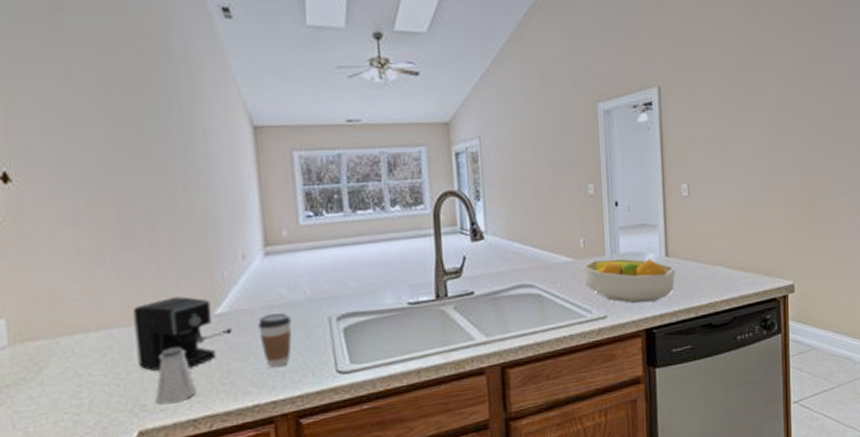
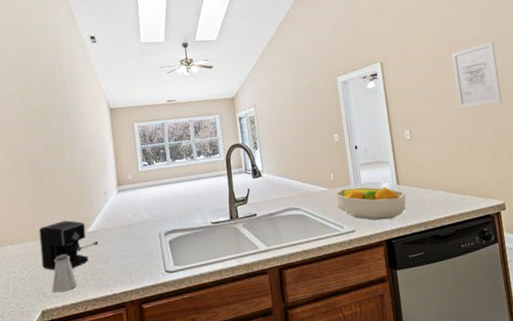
coffee cup: present [258,313,292,368] -> none [114,231,136,269]
wall art: none [750,70,805,158] -> present [451,41,502,108]

